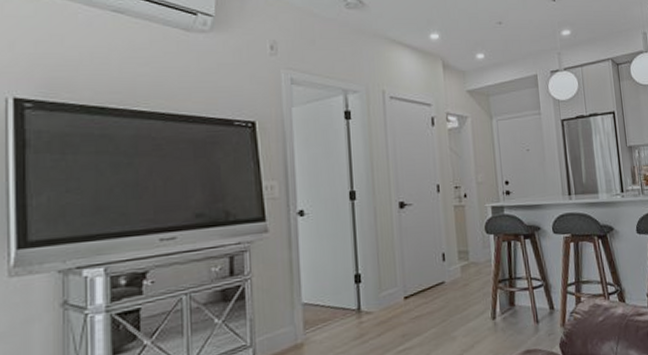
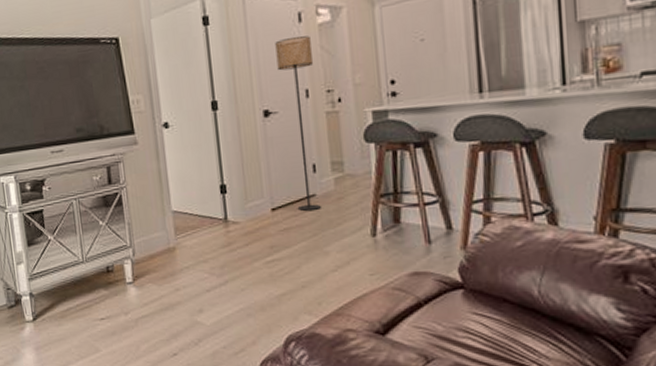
floor lamp: none [411,137,449,298] -> present [275,35,321,211]

